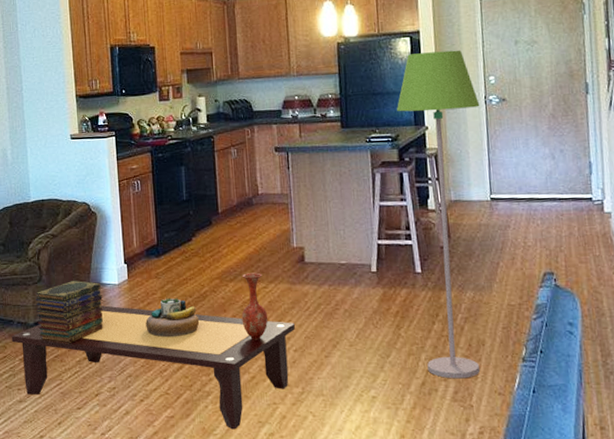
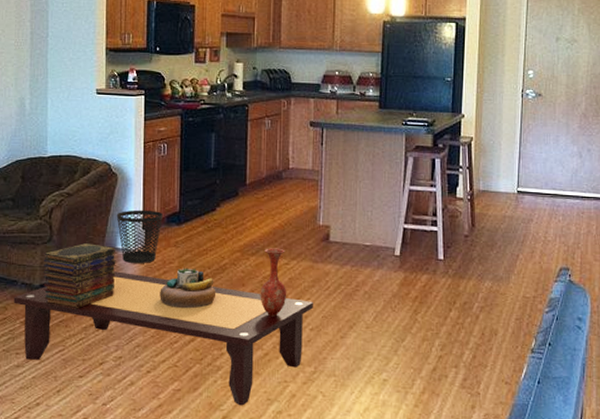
wastebasket: none [99,244,142,297] -> present [116,209,163,263]
floor lamp: present [397,50,480,379] -> none [436,40,517,366]

